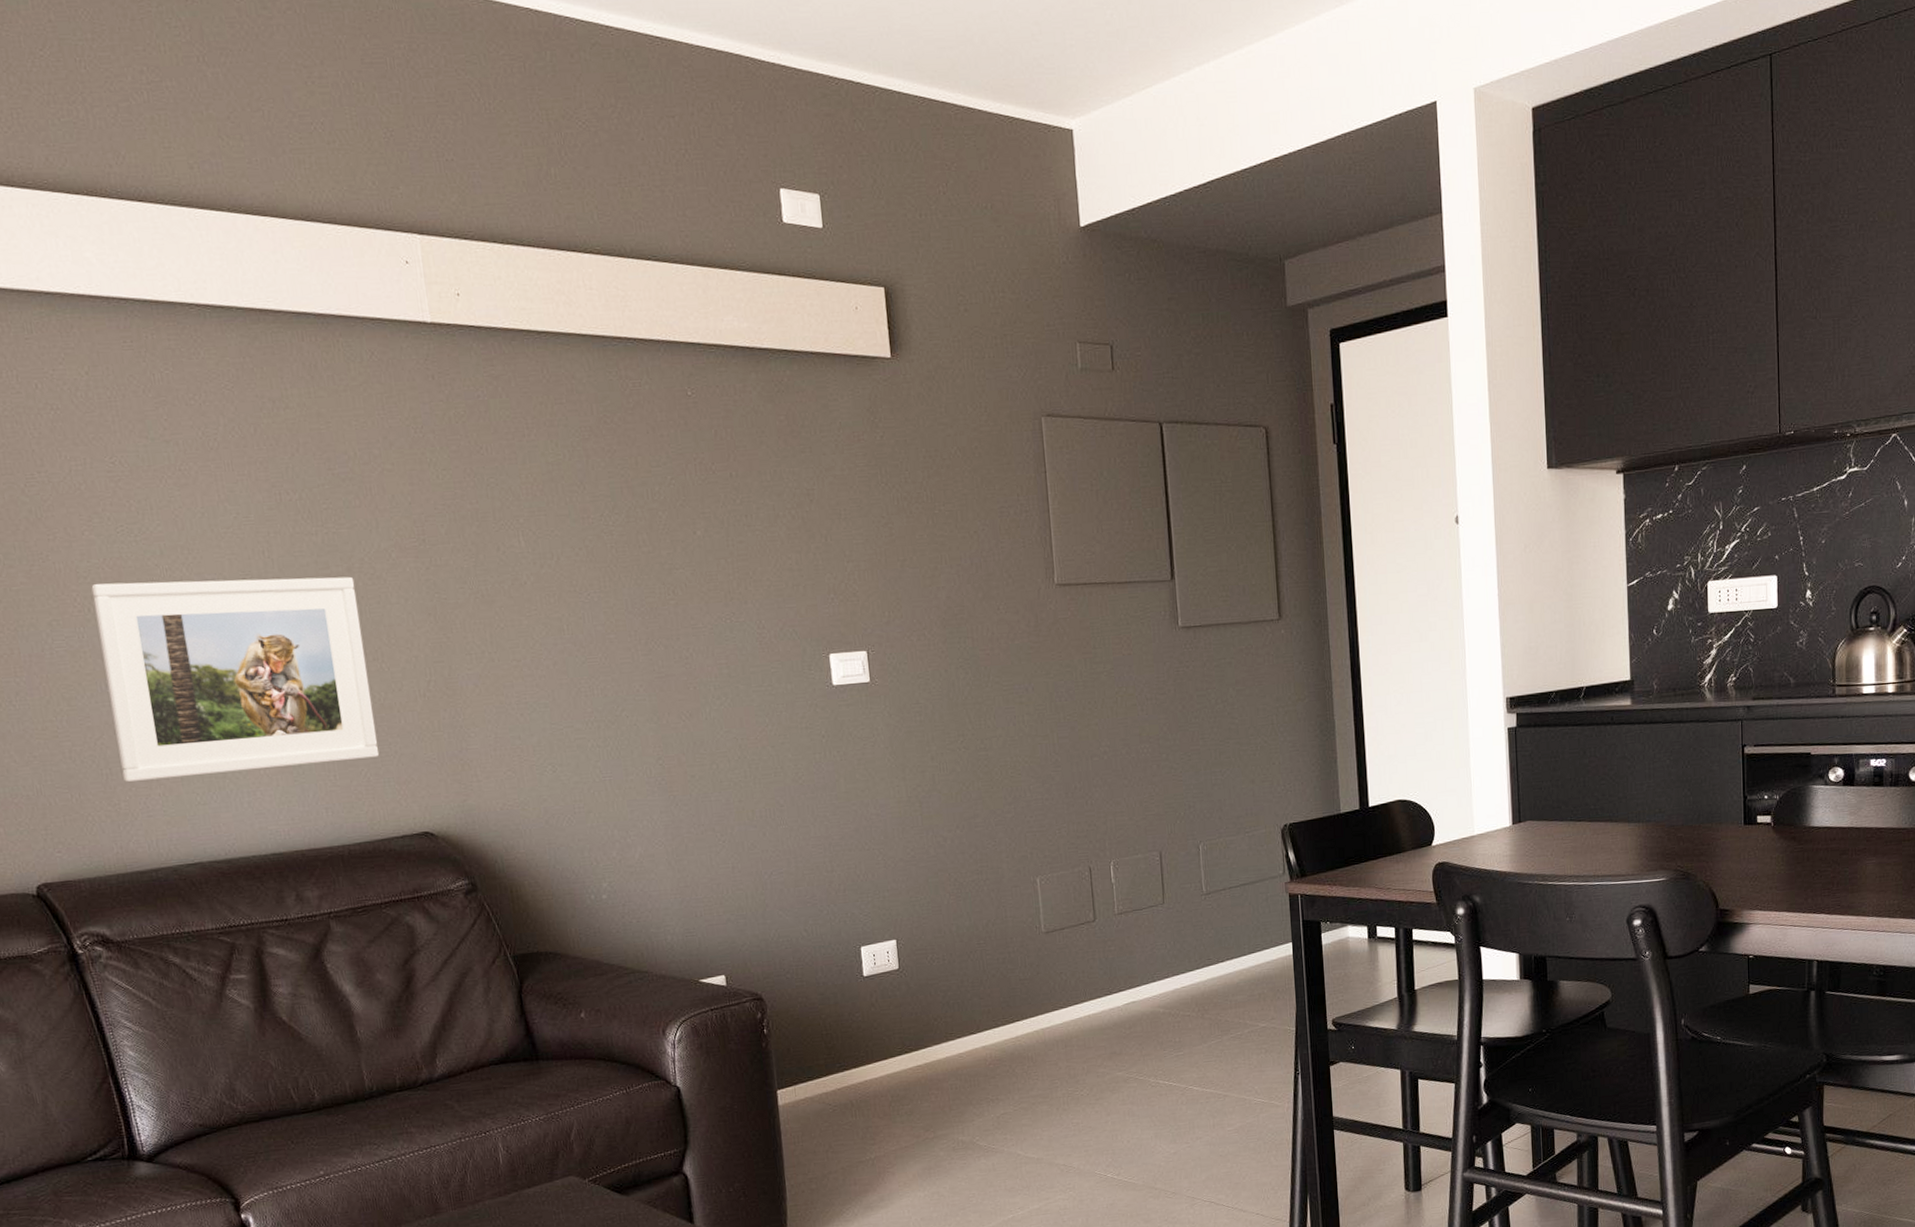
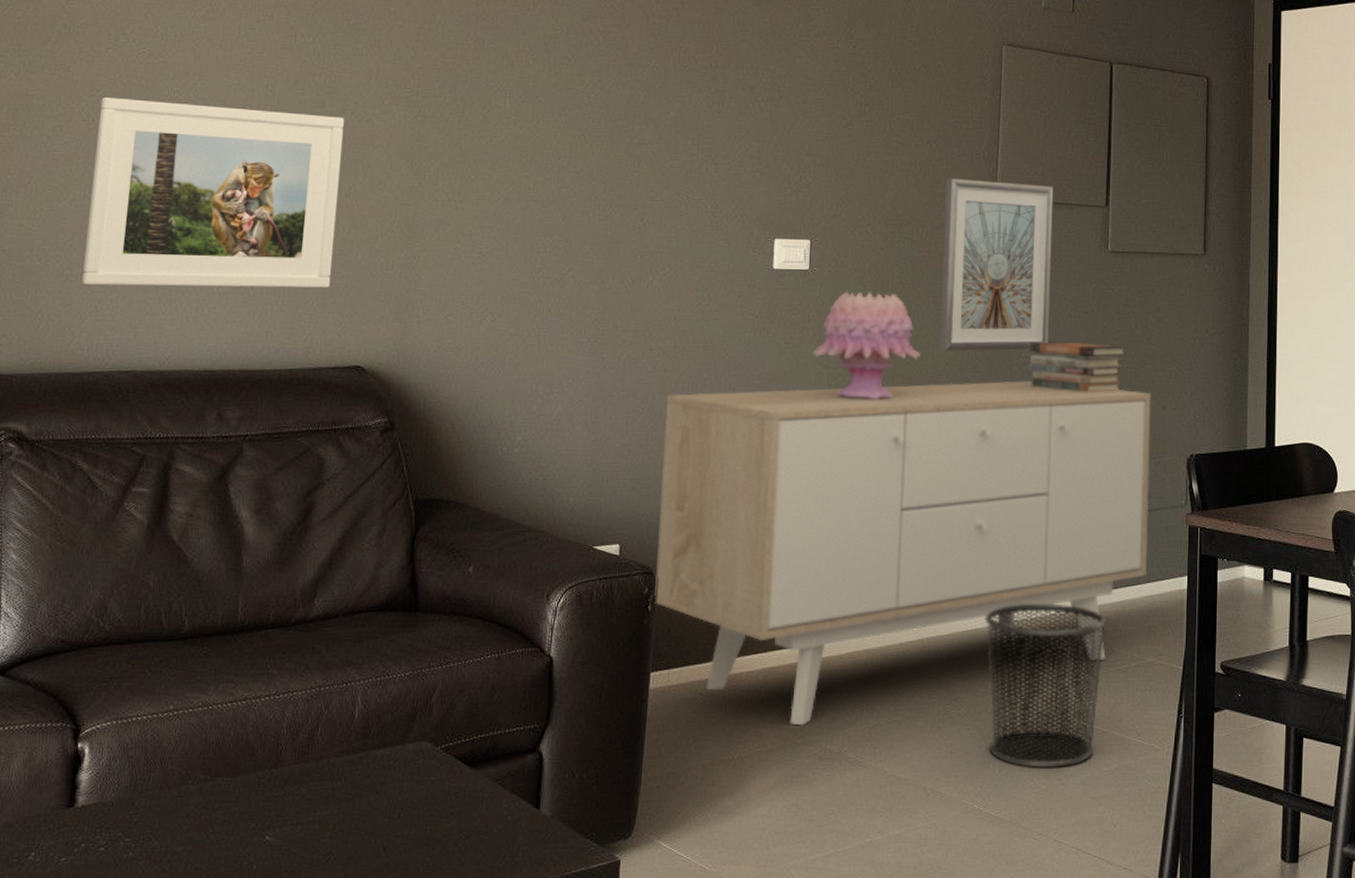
sideboard: none [746,767,1251,1123] -> present [654,380,1152,726]
decorative vase: none [886,697,998,808] -> present [812,291,920,400]
picture frame: none [1000,565,1127,750] -> present [939,178,1054,352]
waste bin: none [1096,983,1217,1136] -> present [984,603,1106,769]
book stack: none [1109,723,1209,776] -> present [1028,341,1127,393]

